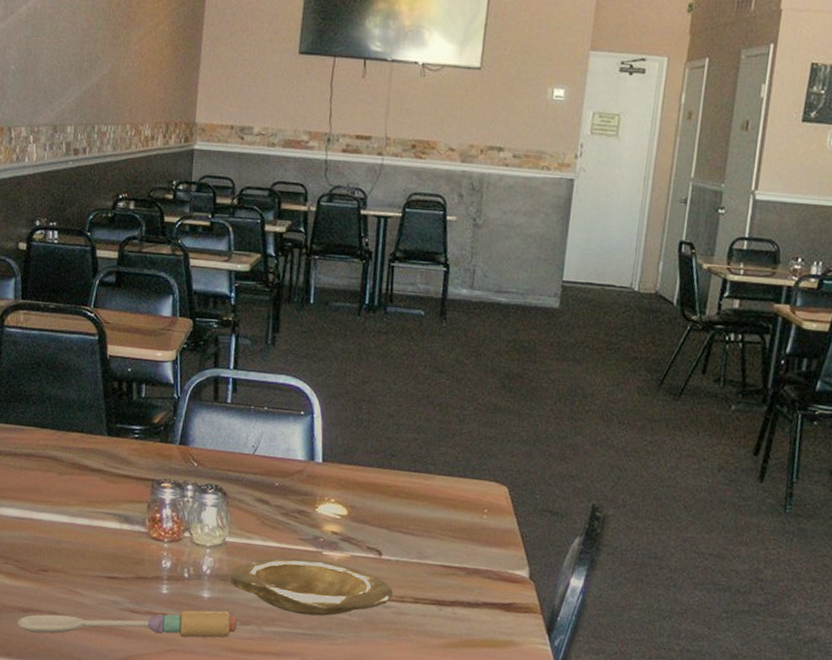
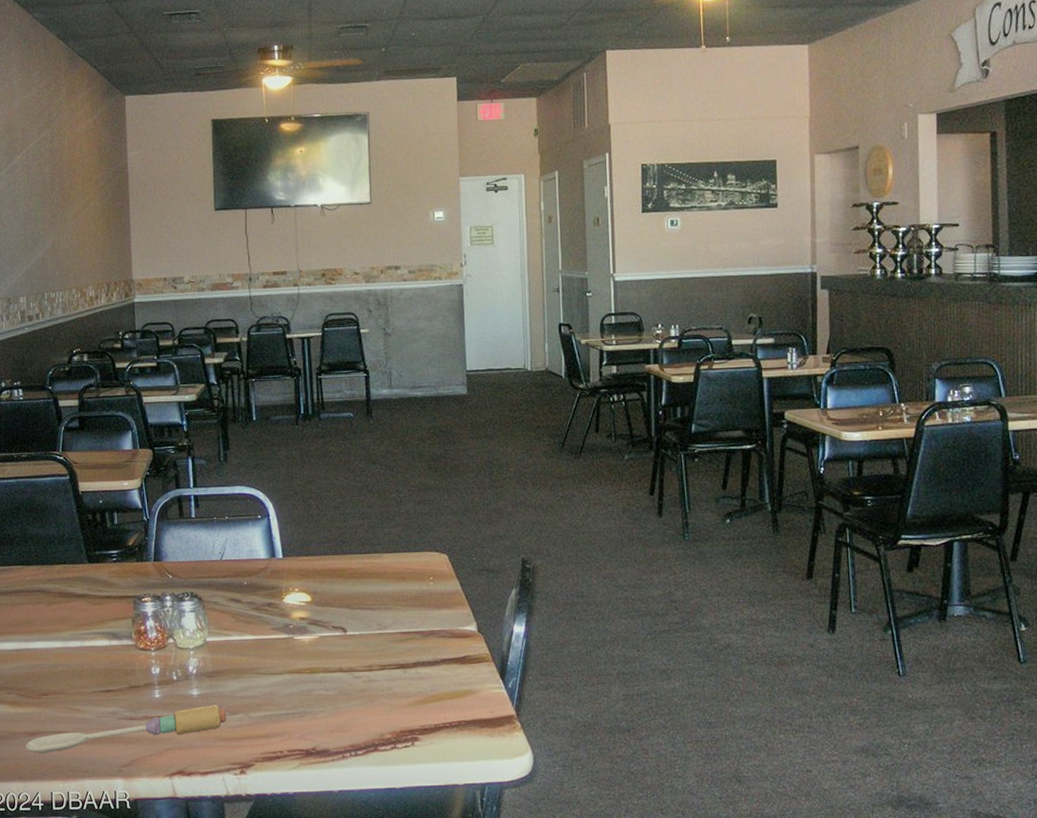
plate: present [227,558,394,616] -> none [212,645,362,696]

